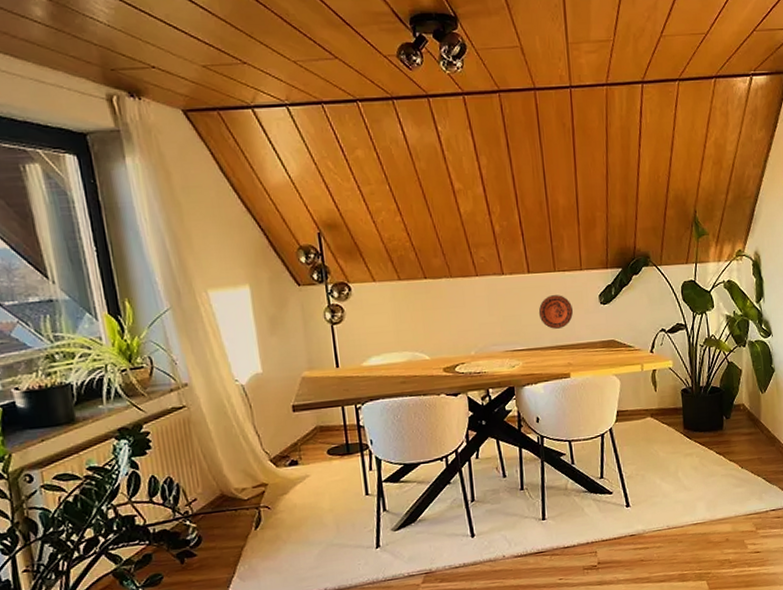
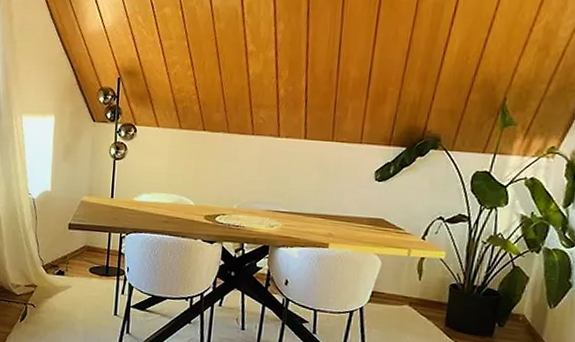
decorative plate: present [538,295,573,329] -> none [307,164,344,198]

